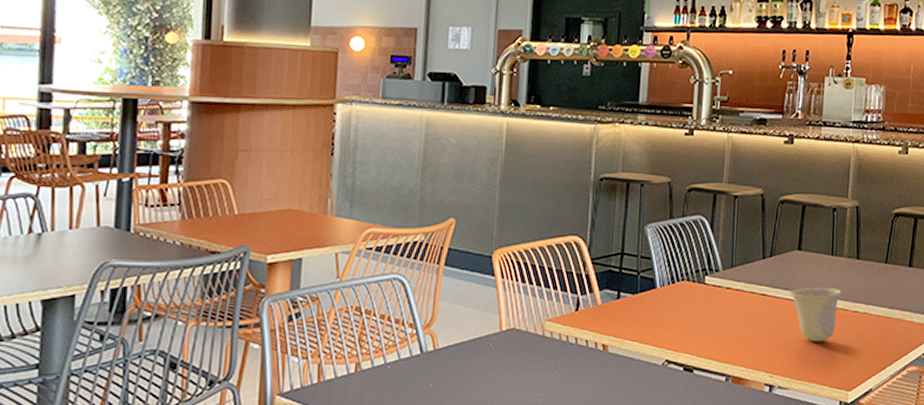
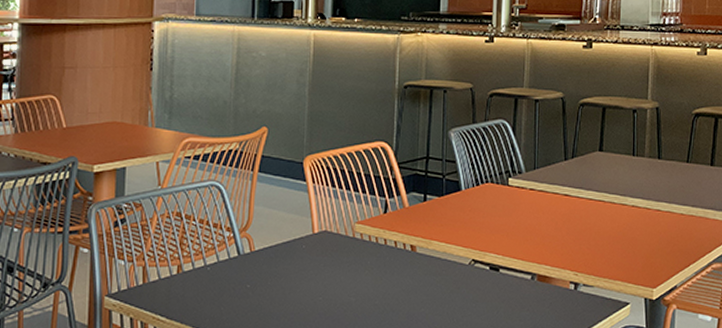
cup: present [788,287,842,342] -> none [591,187,644,241]

